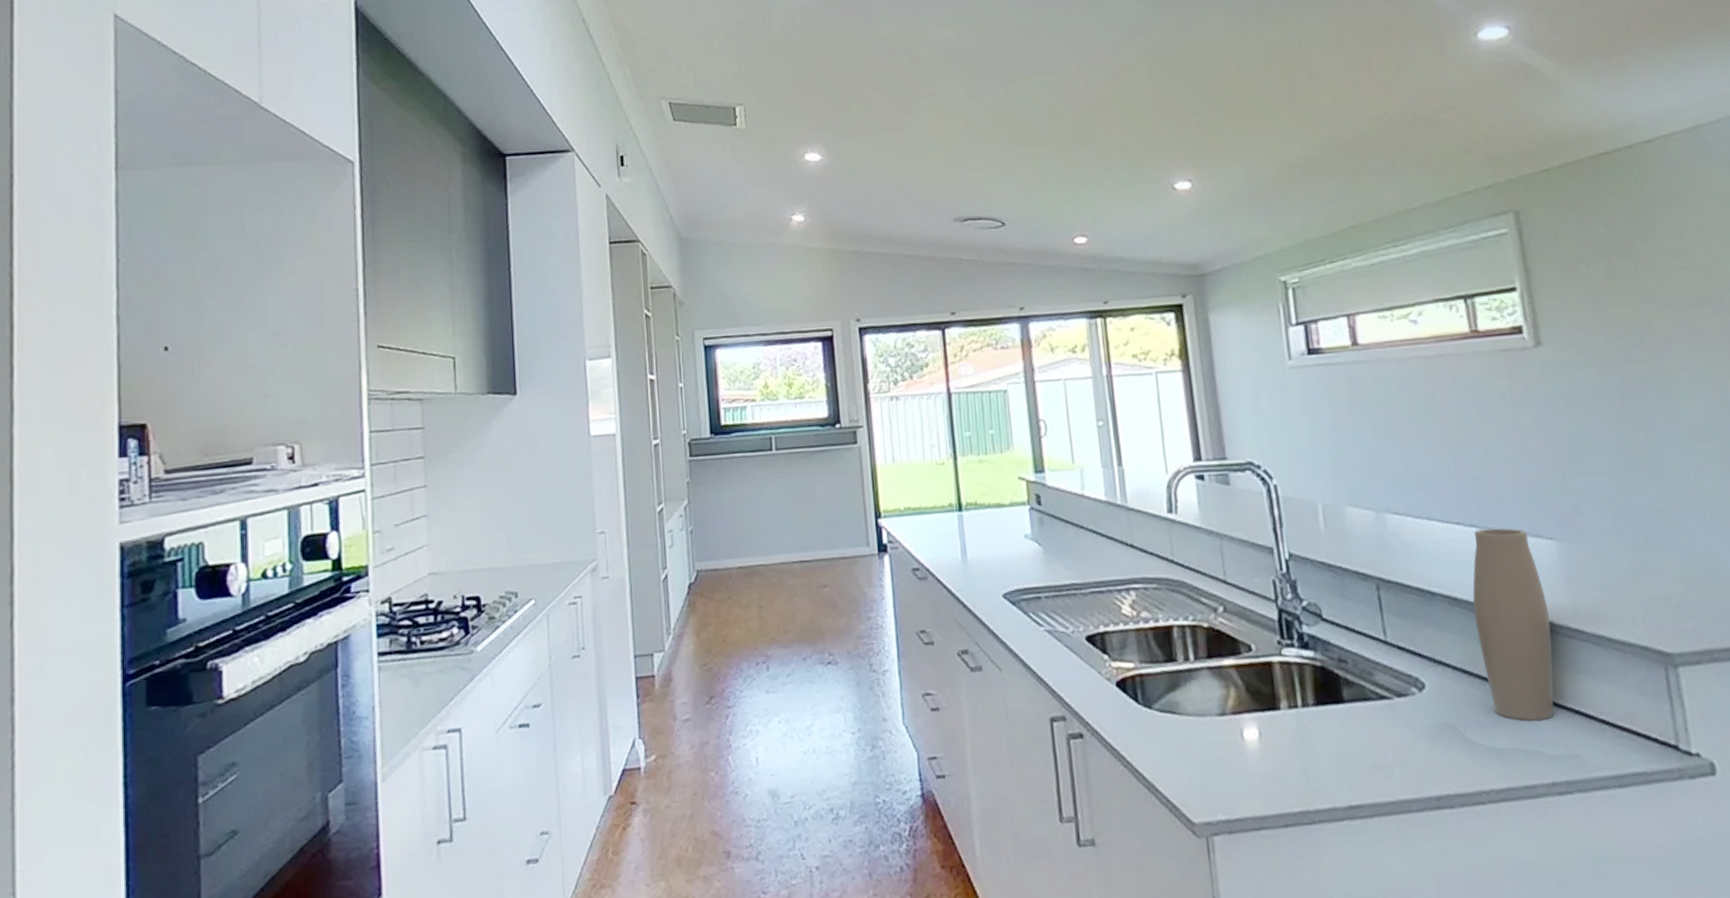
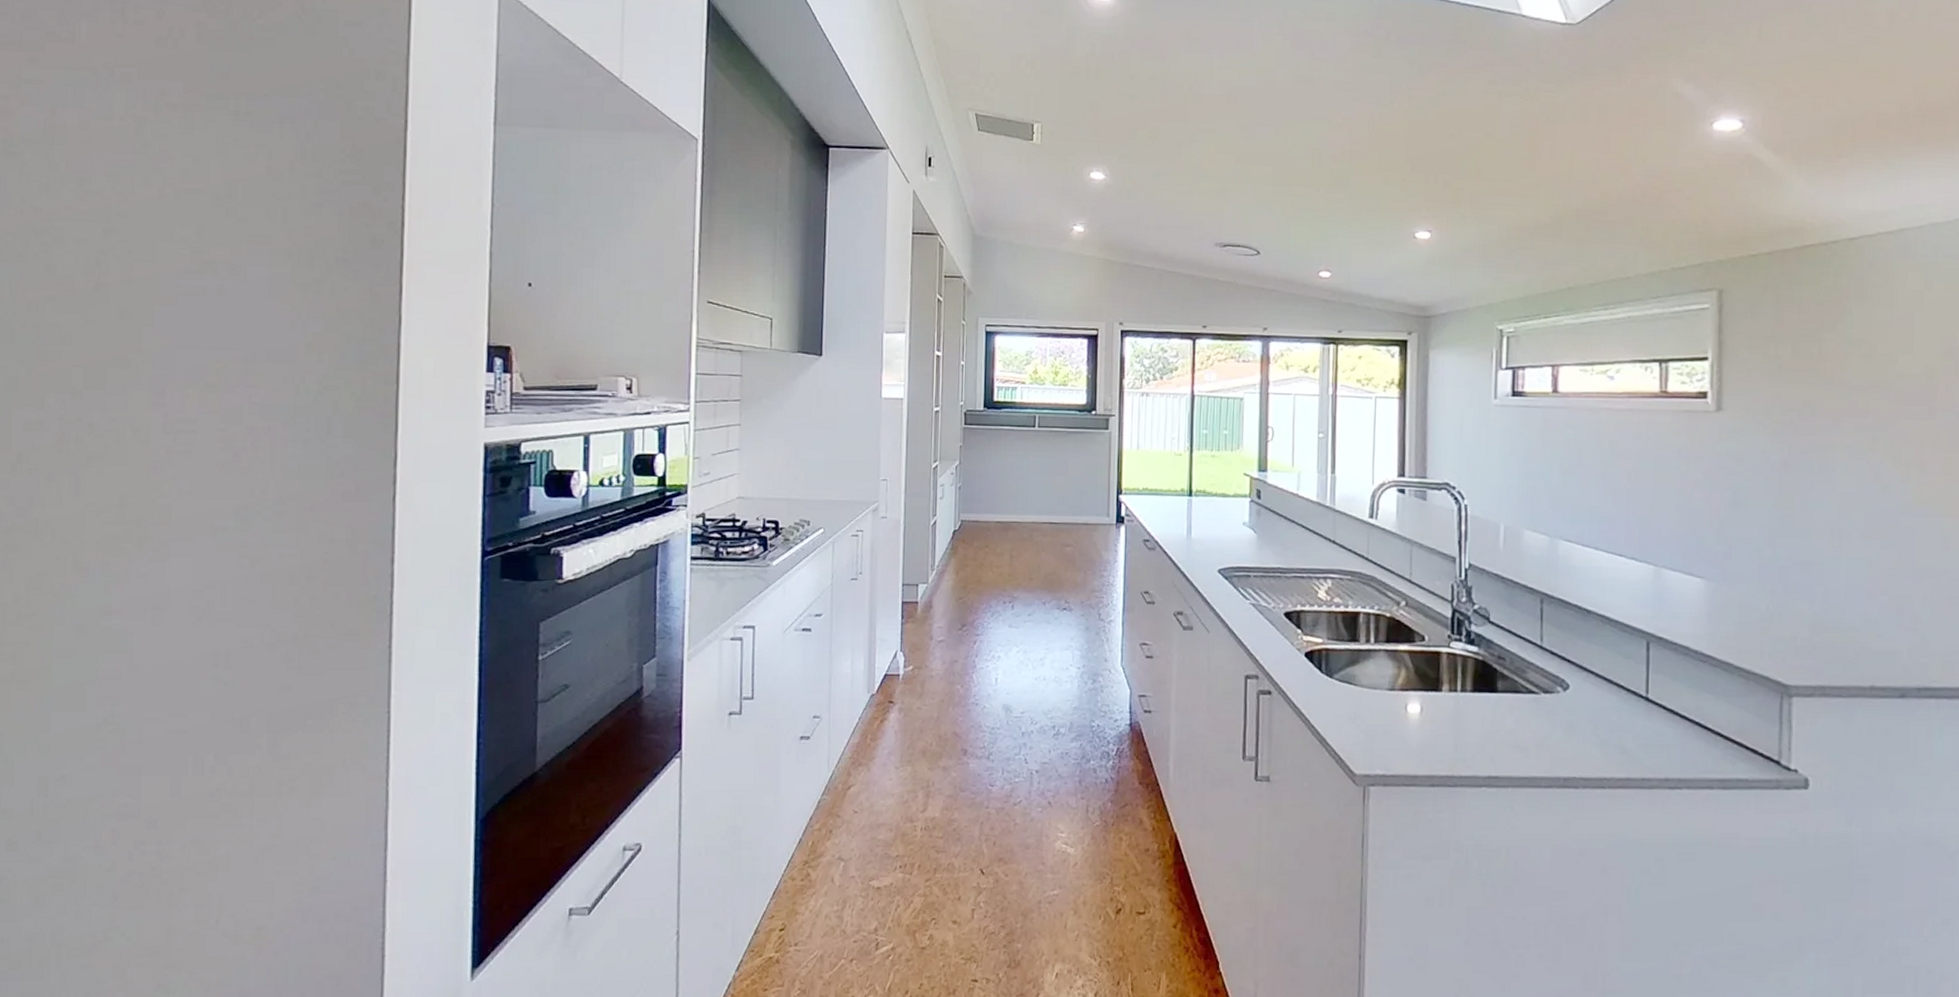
vase: present [1473,528,1555,722] -> none [1621,563,1688,727]

